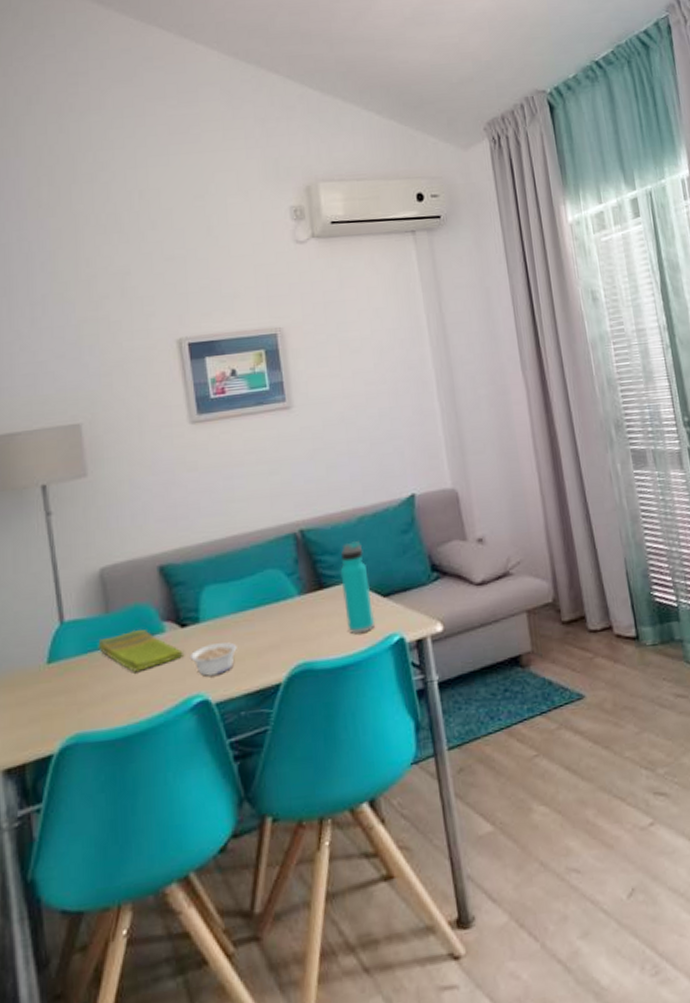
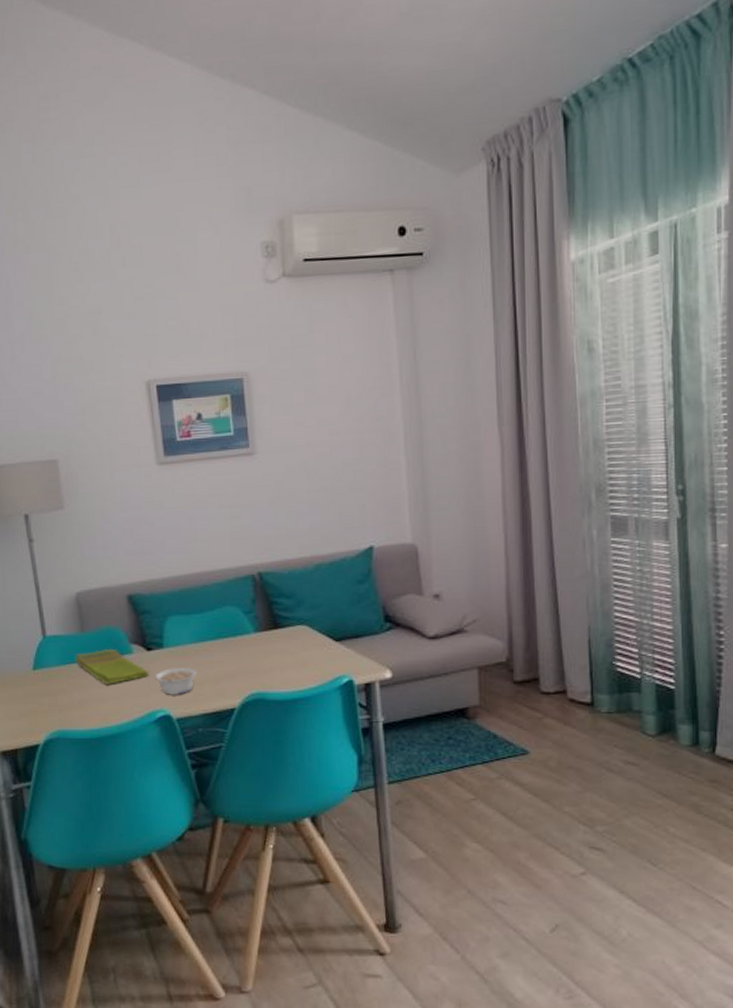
water bottle: present [340,540,375,634] -> none [295,586,326,673]

